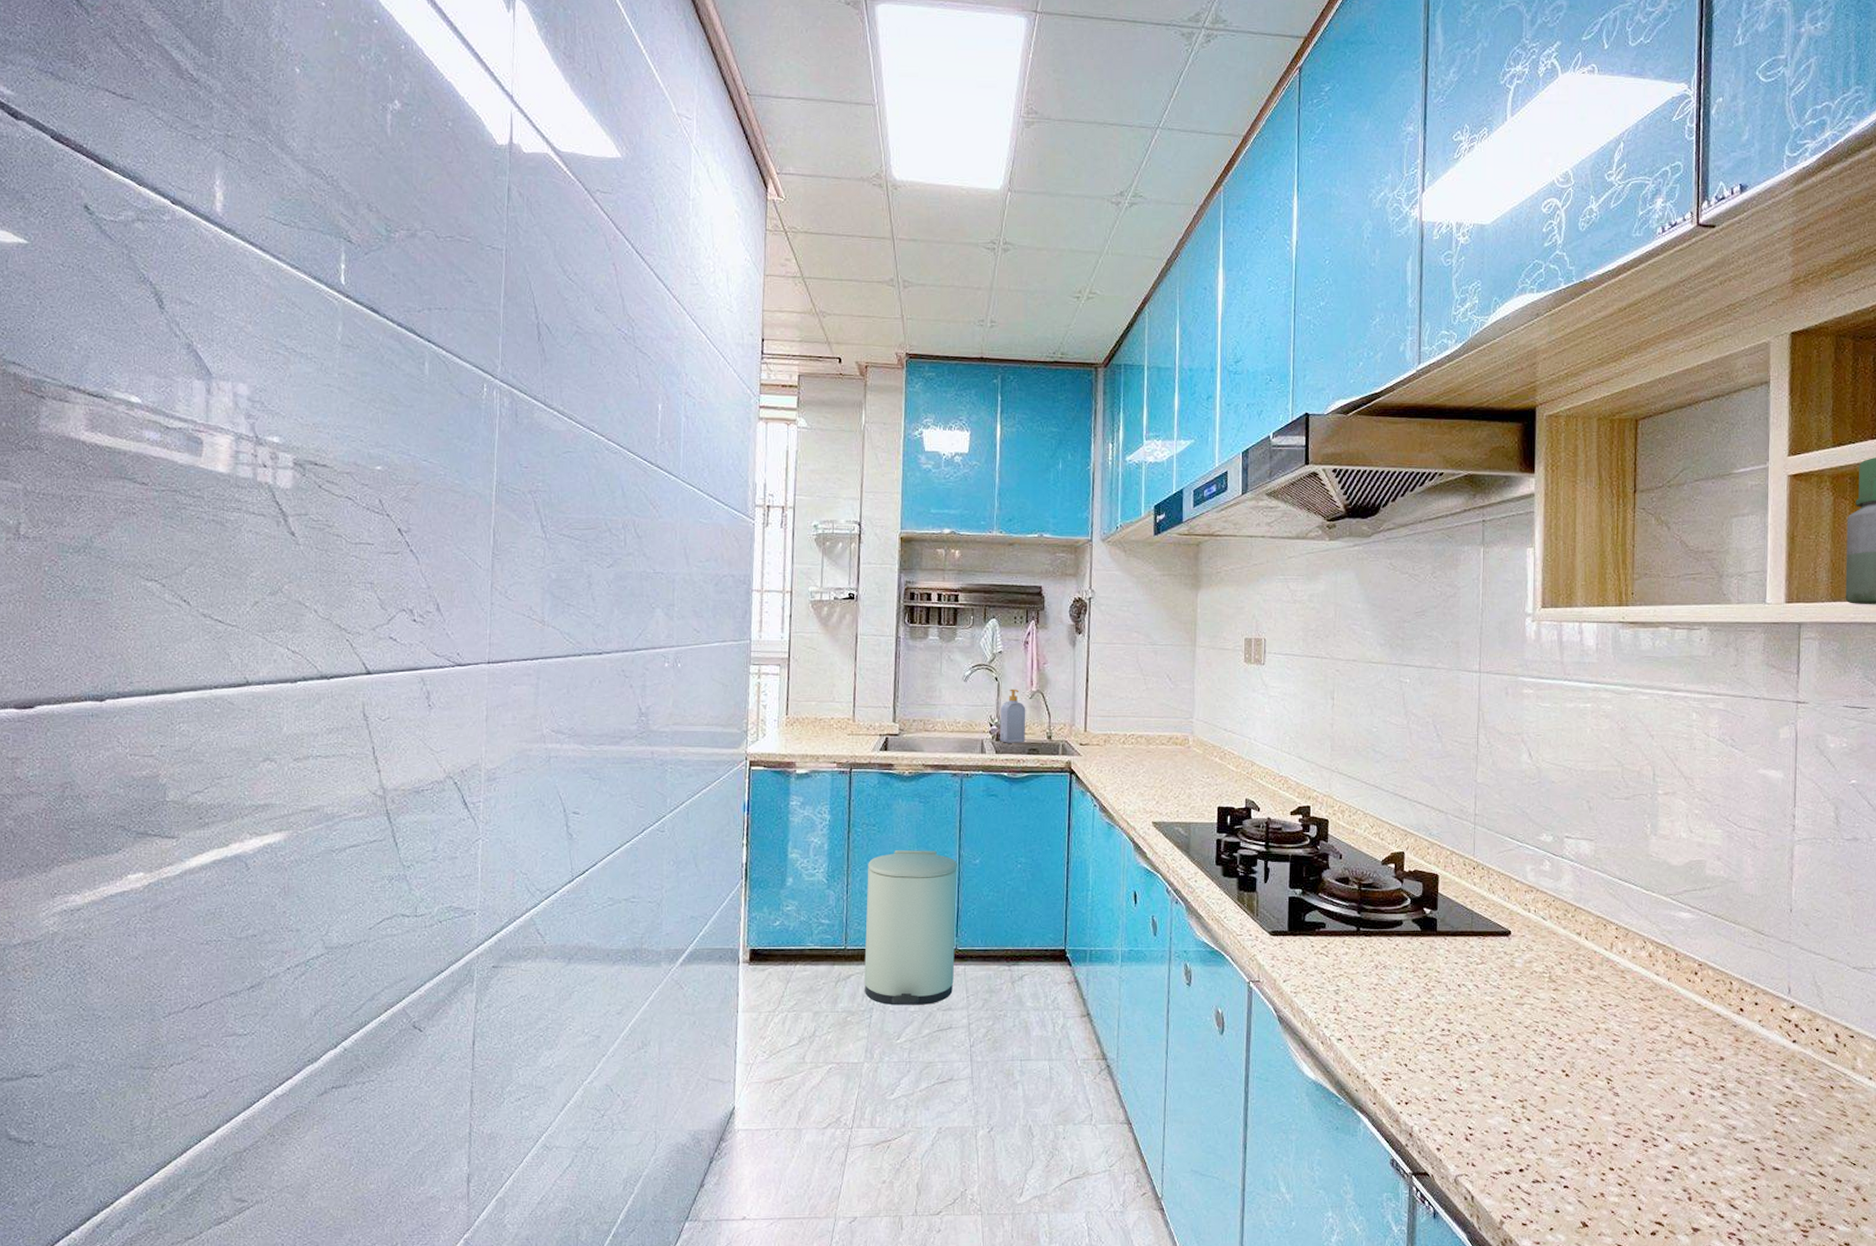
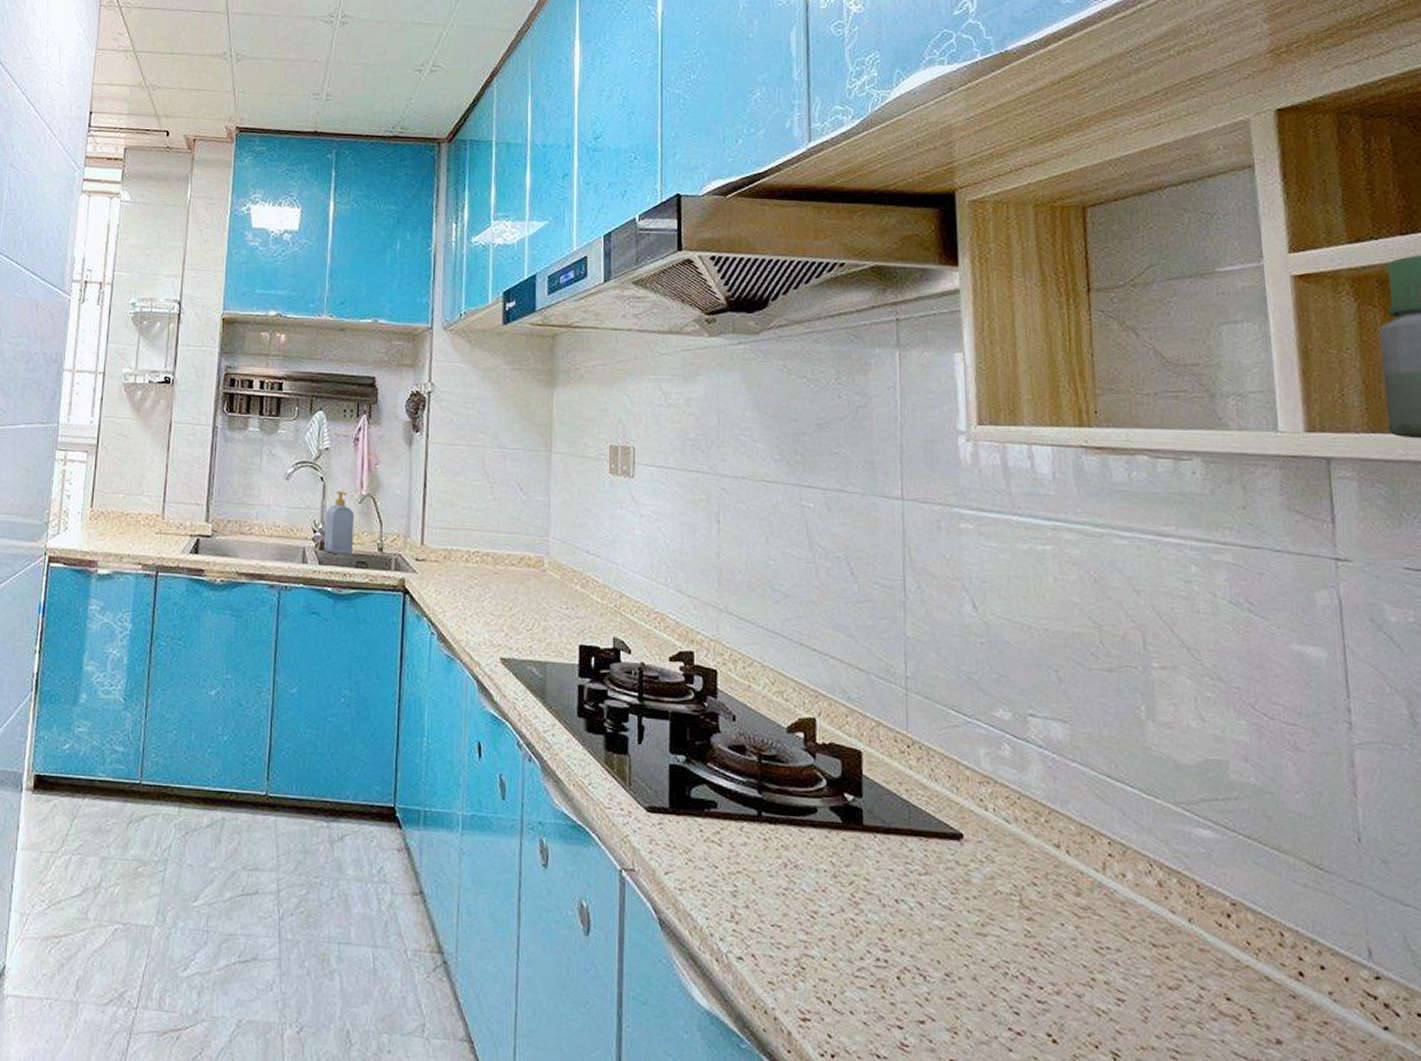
pedal bin: present [863,849,958,1005] -> none [159,669,271,861]

